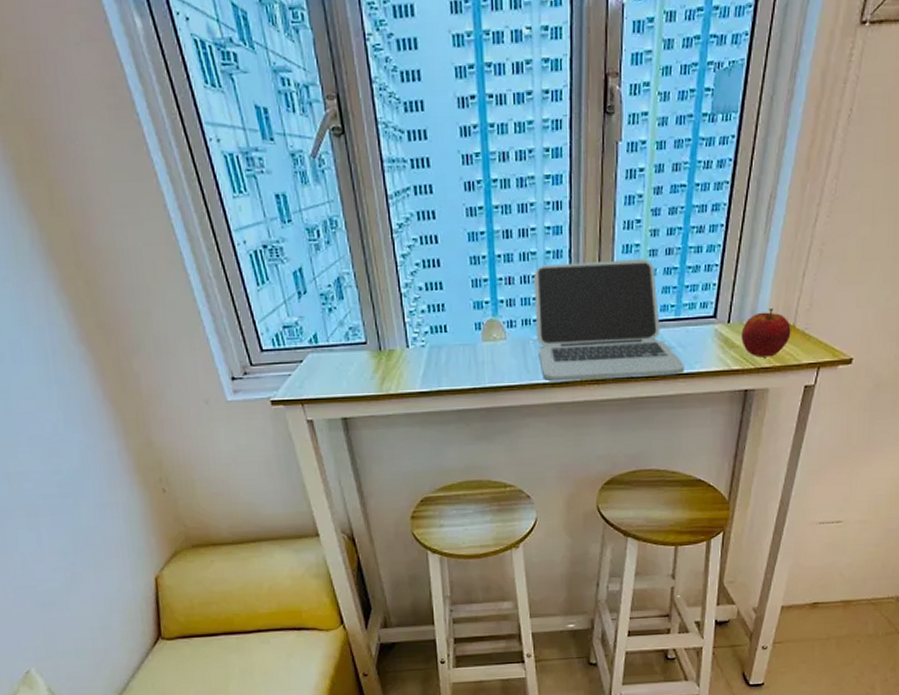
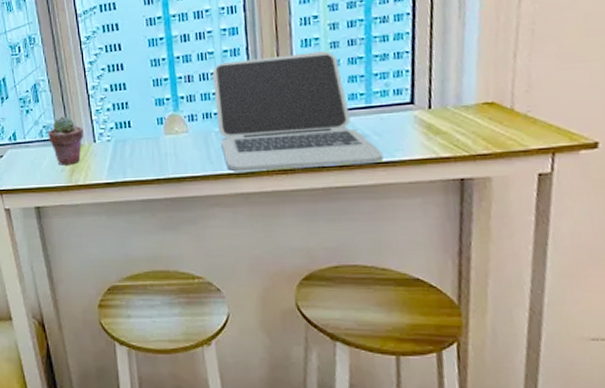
potted succulent: none [355,317,396,373] -> present [48,116,84,166]
apple: present [741,307,791,358] -> none [446,91,510,144]

